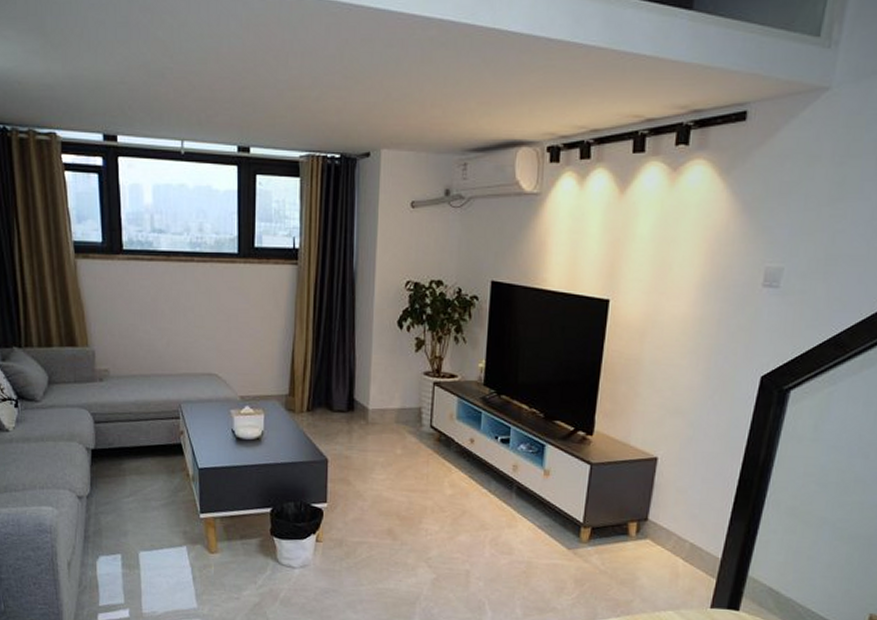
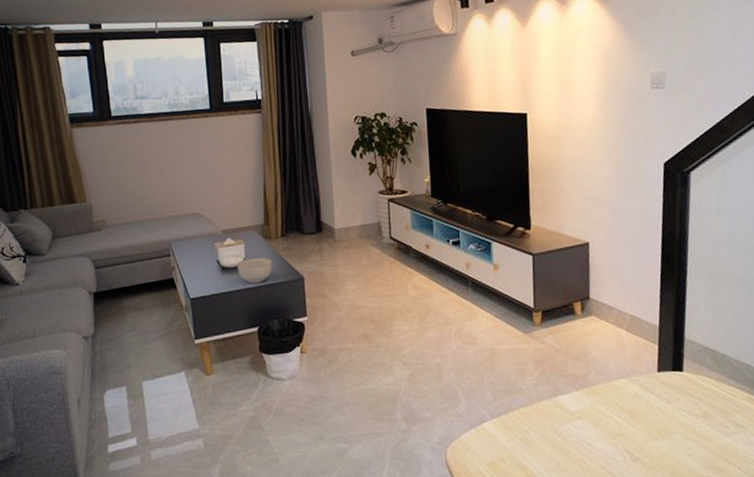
bowl: none [253,431,295,460] -> present [237,257,273,284]

